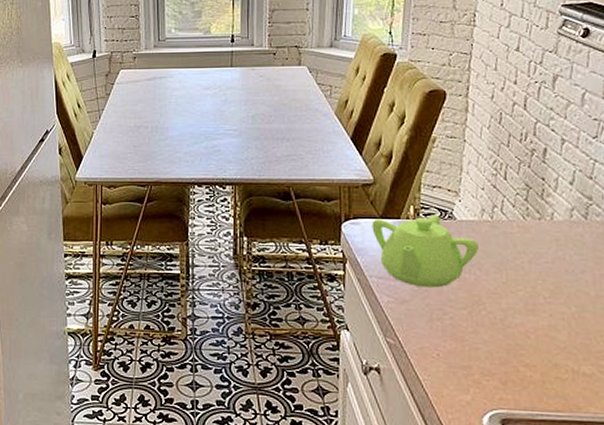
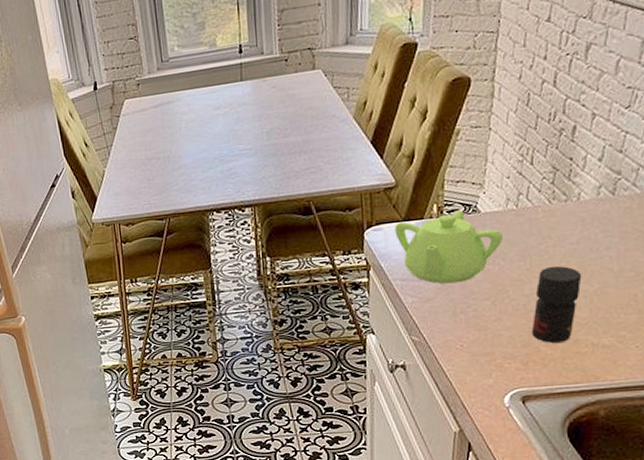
jar: none [509,282,559,364] -> present [531,265,582,343]

